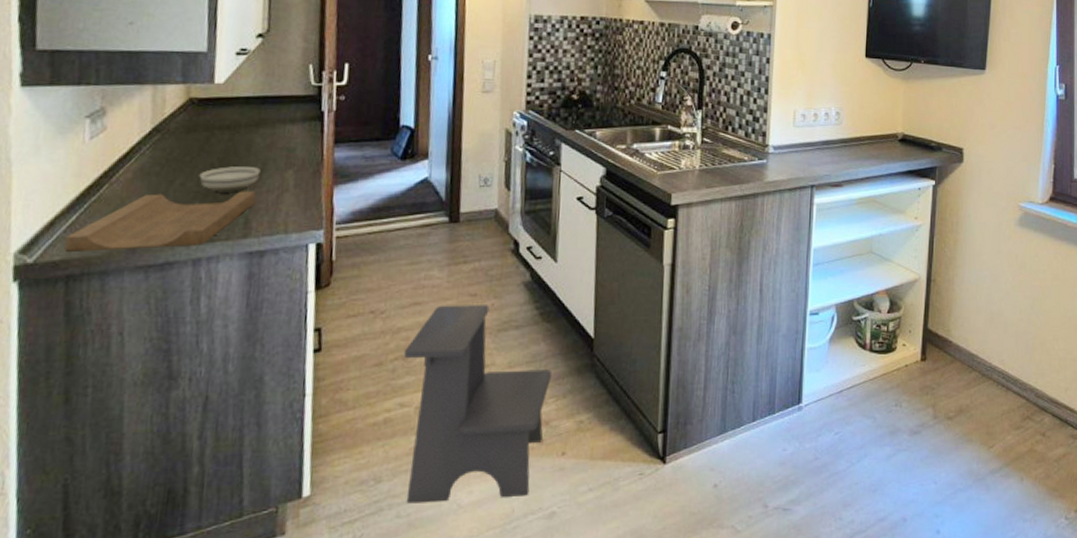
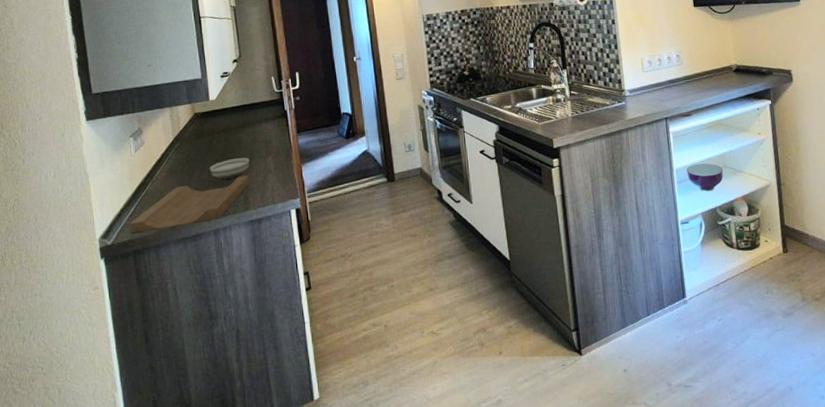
step stool: present [403,305,551,504] -> none [369,242,483,400]
bowl: none [826,244,869,278] -> present [686,163,724,191]

